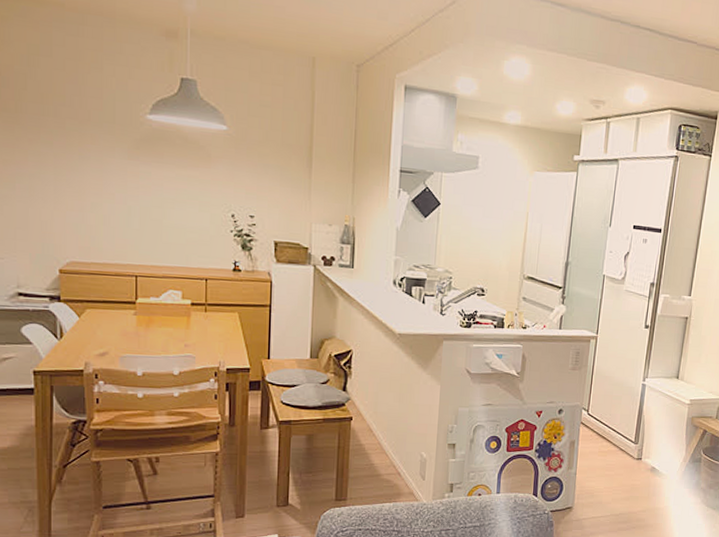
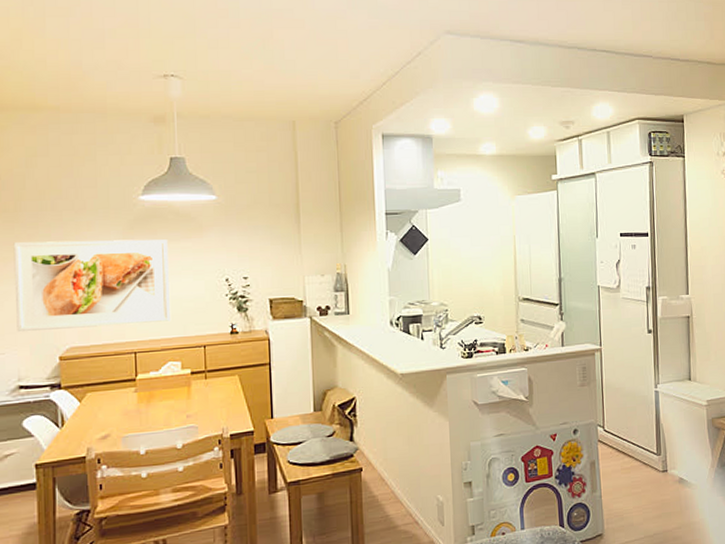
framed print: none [14,145,175,250] -> present [13,239,172,333]

